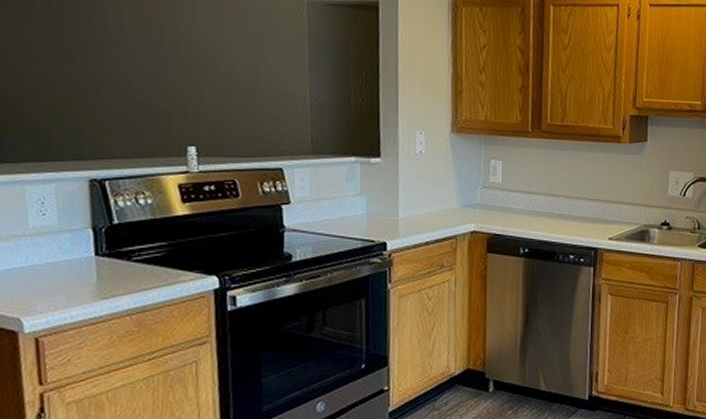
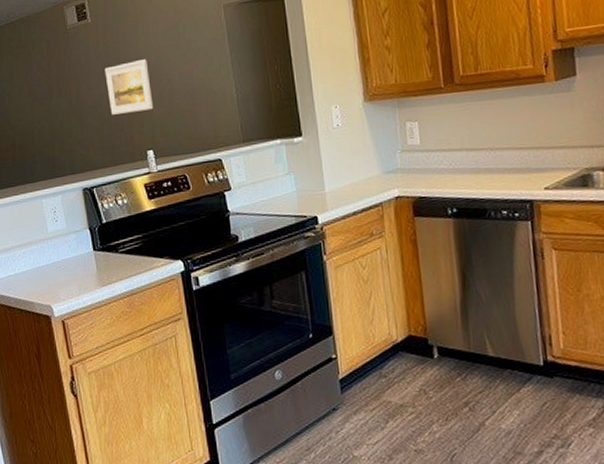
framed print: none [141,40,204,100] -> present [104,59,154,115]

